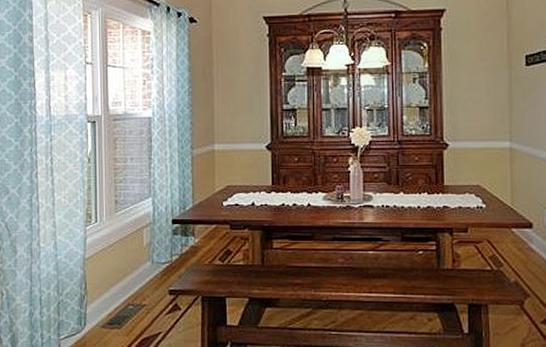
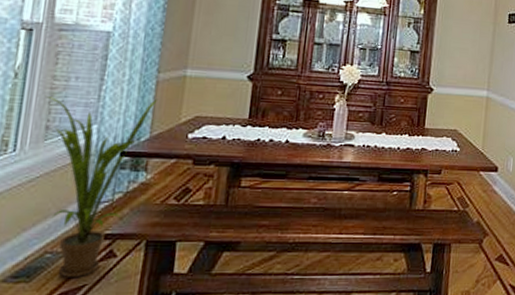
house plant: none [111,172,194,327] -> present [44,95,158,278]

